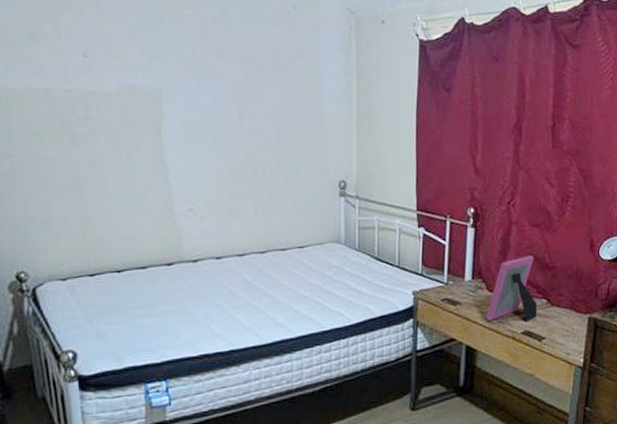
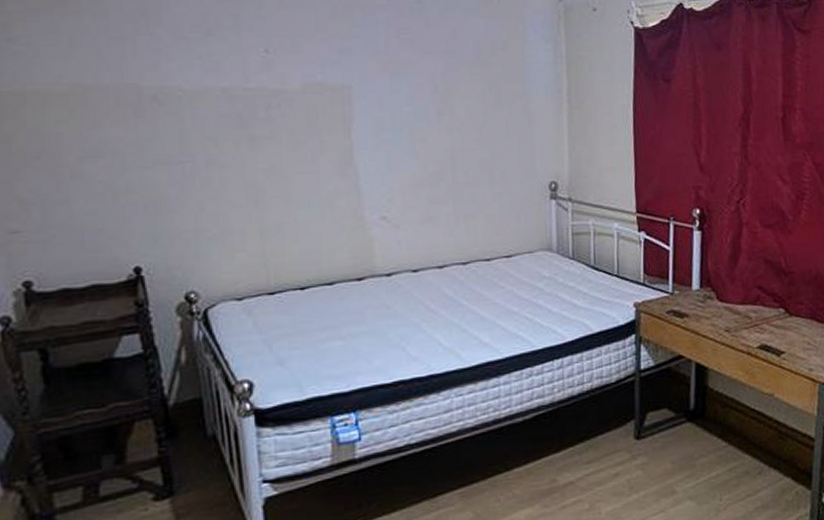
picture frame: present [486,255,538,322] -> none [717,260,775,335]

